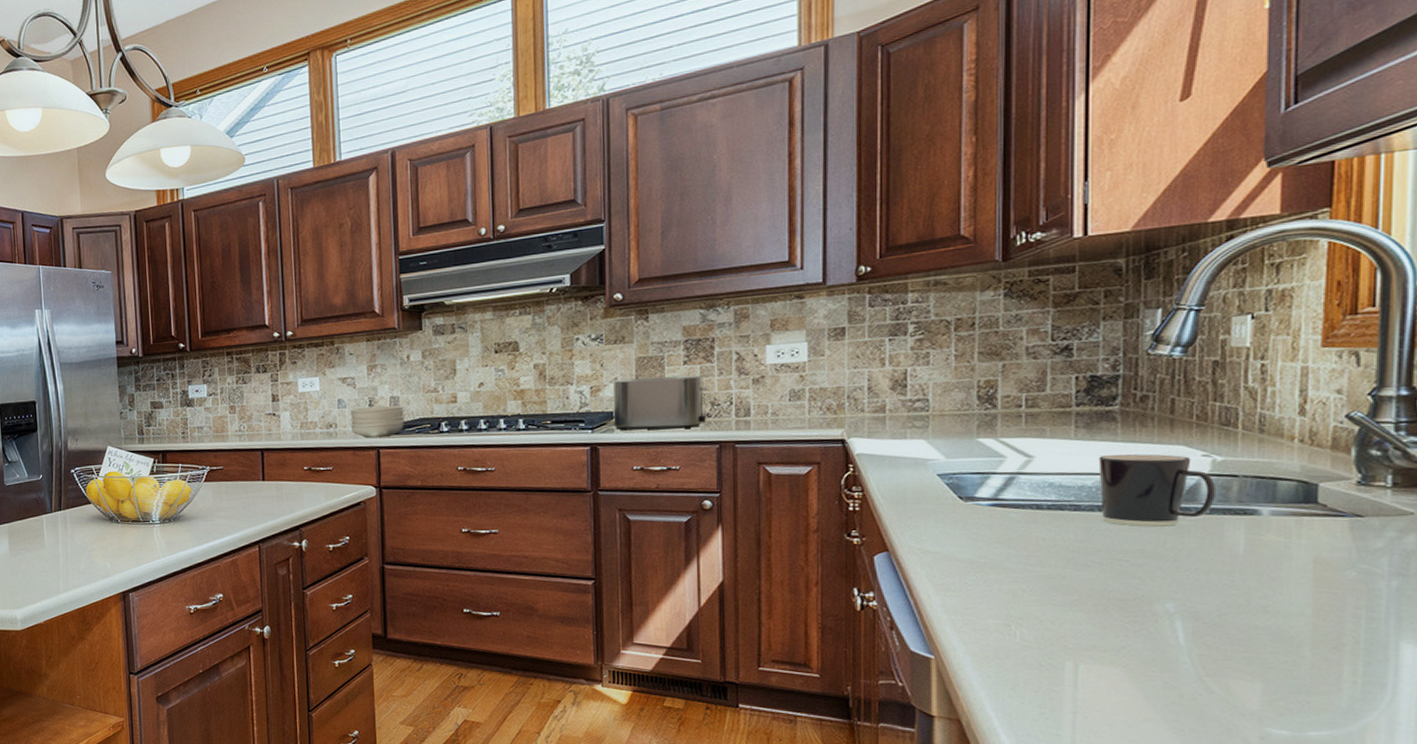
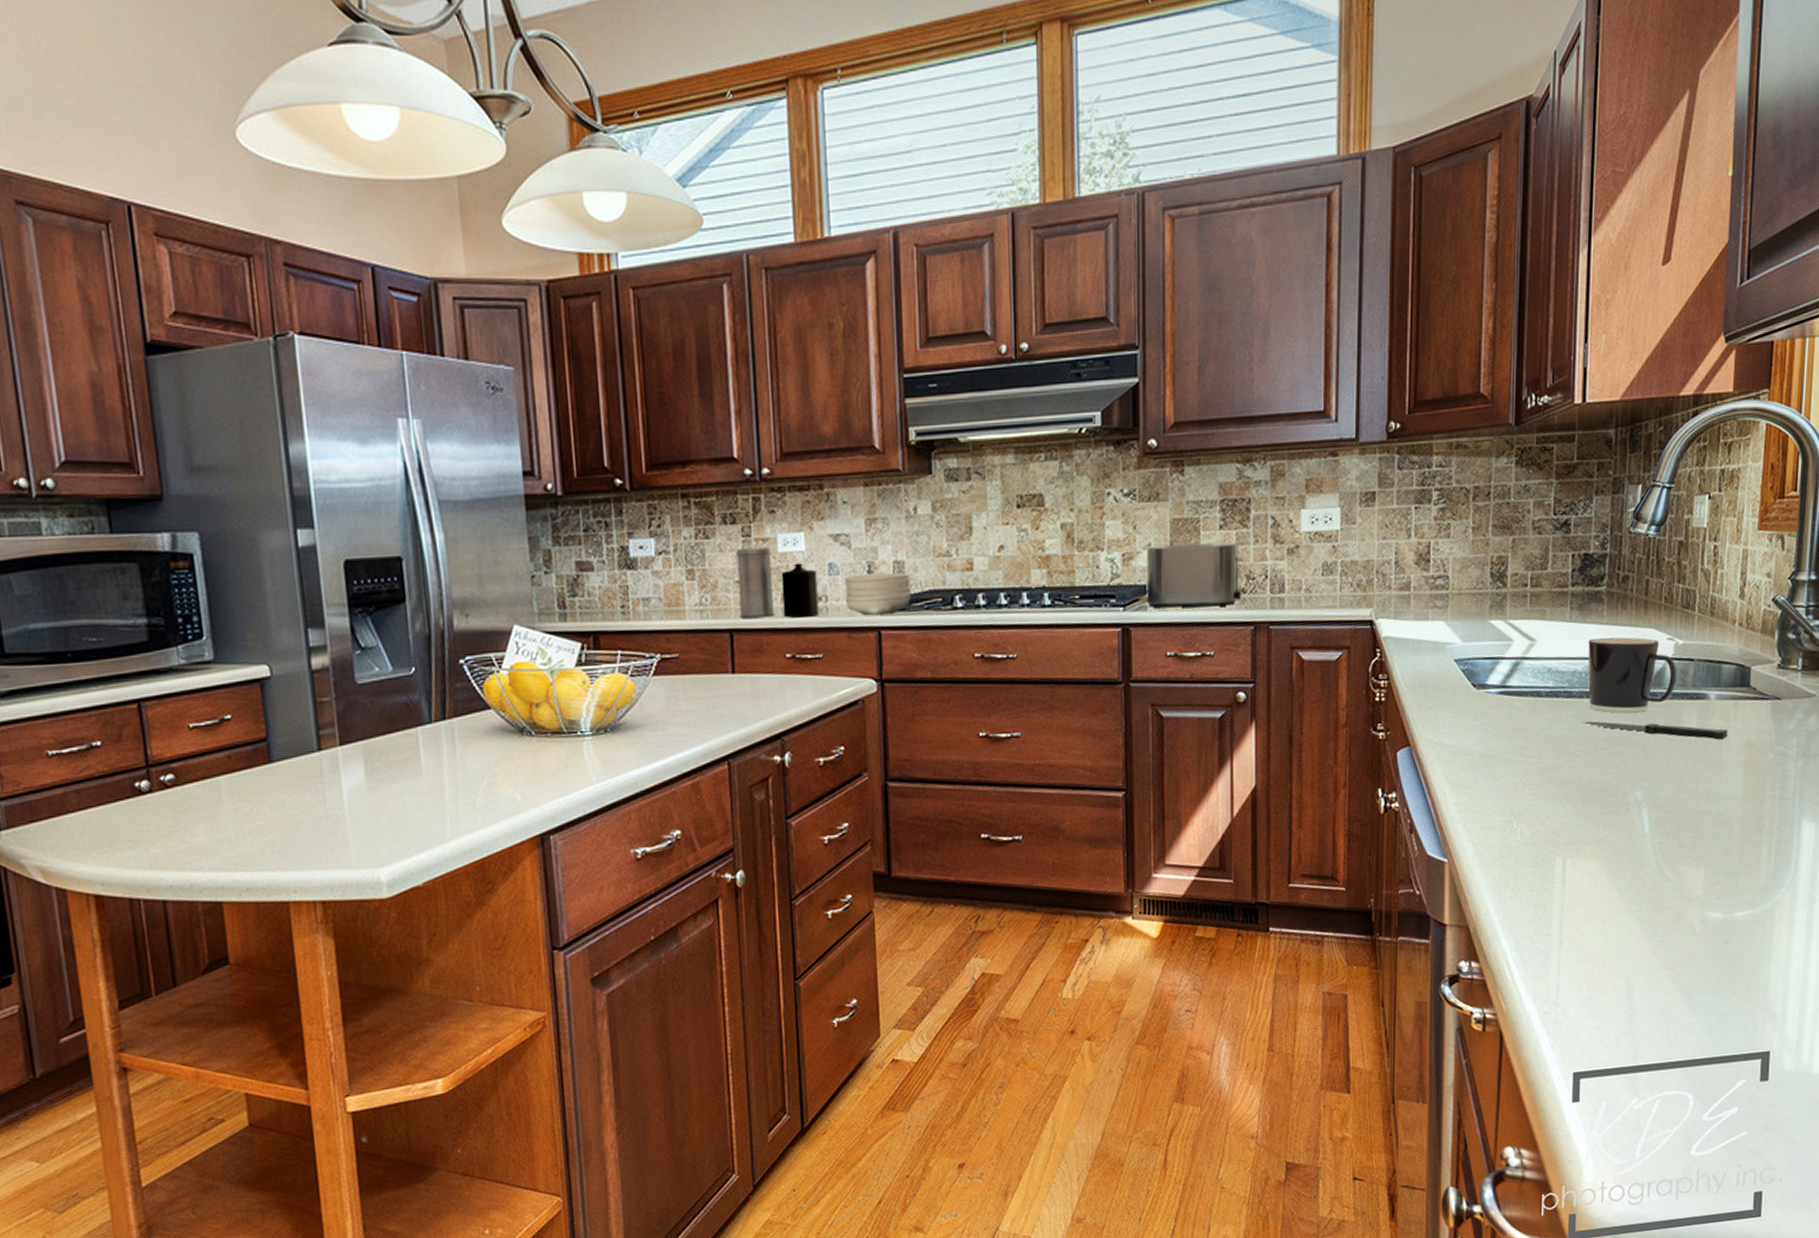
canister: none [267,388,296,441] -> present [736,546,775,619]
canister: none [300,399,330,441] -> present [781,563,819,618]
knife: none [1093,533,1288,556] -> present [1581,721,1727,740]

